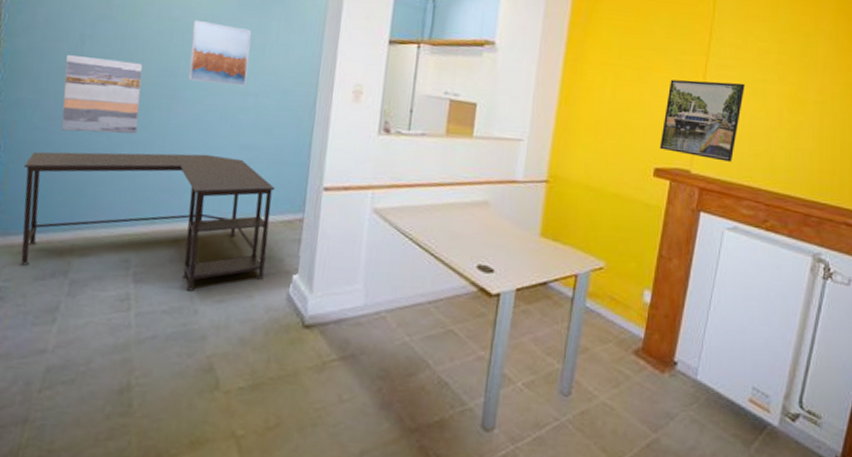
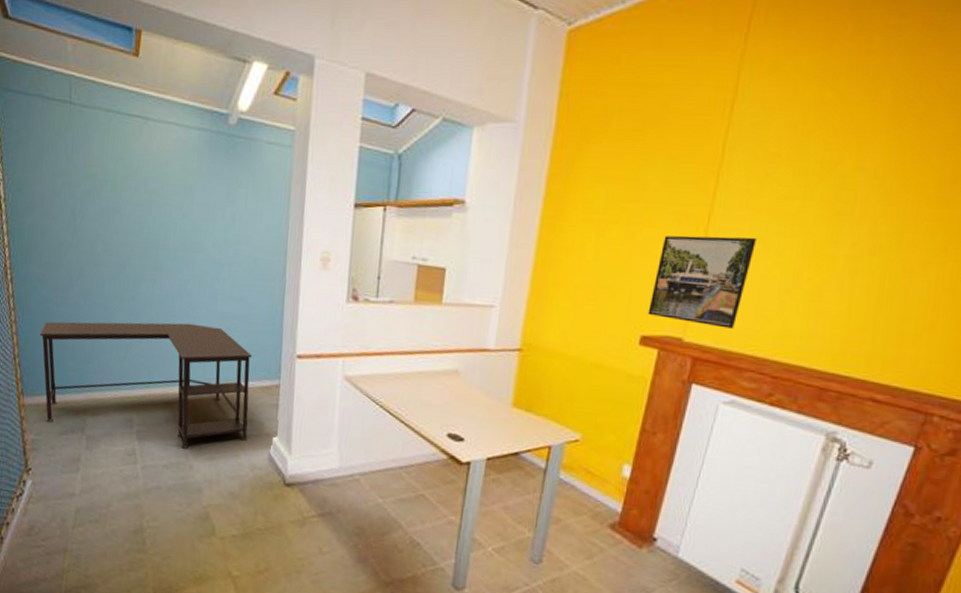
wall art: present [61,54,143,134] -> none [62,230,129,305]
wall art: present [188,19,252,86] -> none [168,190,222,256]

